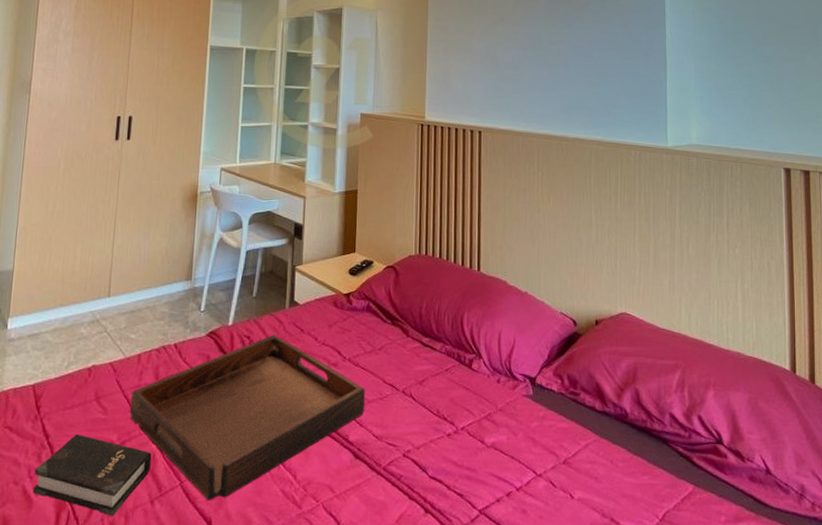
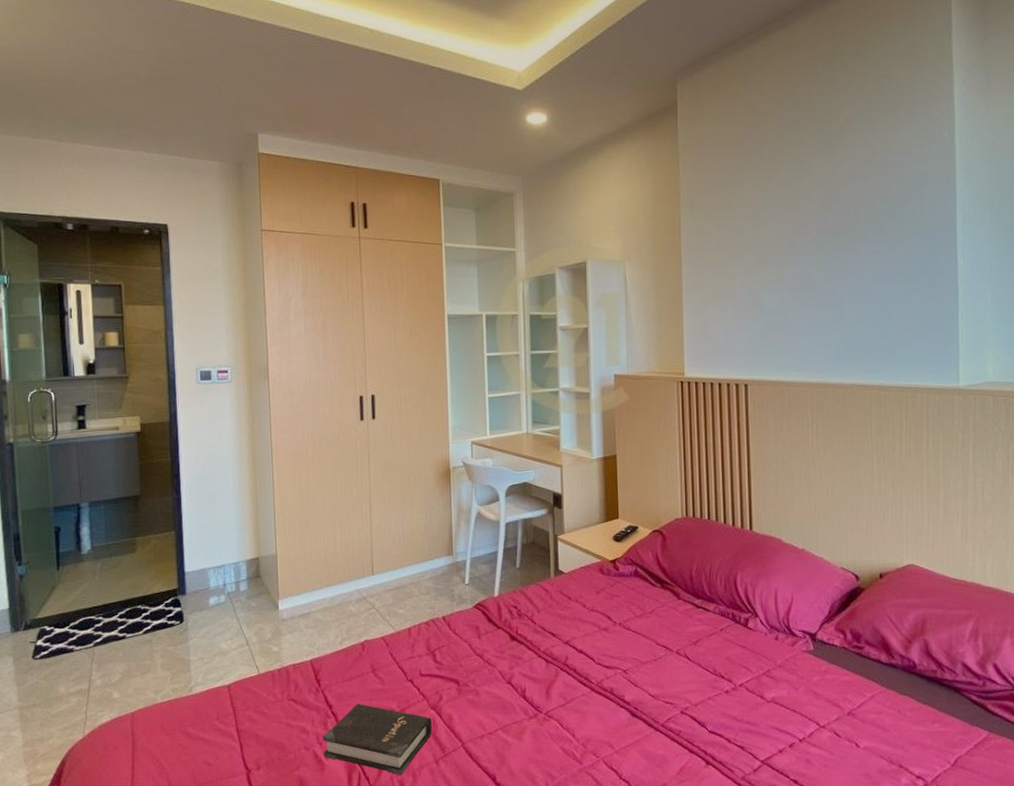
serving tray: present [130,335,366,500] -> none [405,604,639,759]

